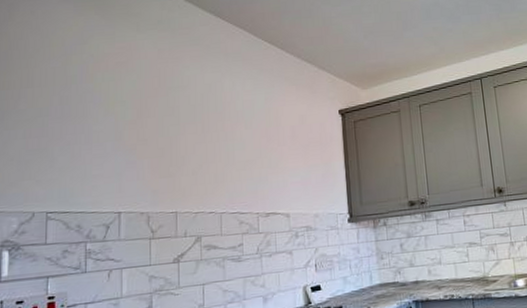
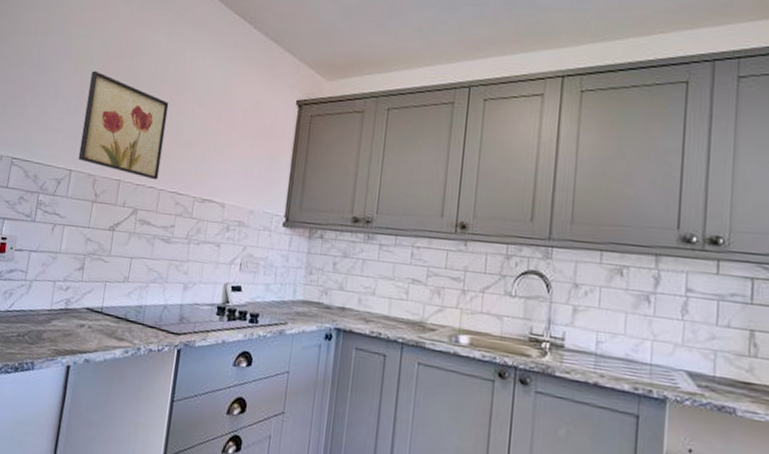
wall art: none [126,111,217,205] -> present [78,70,169,180]

